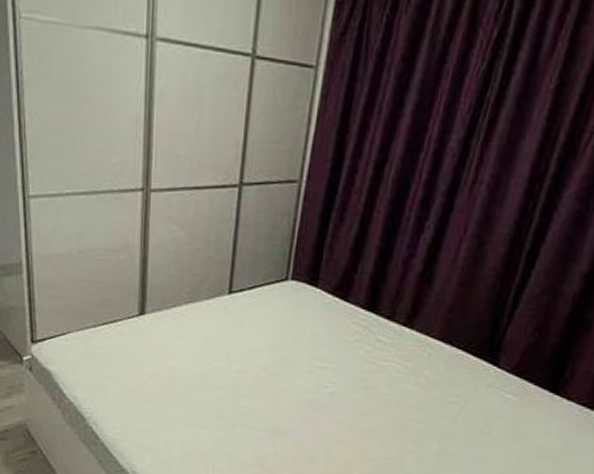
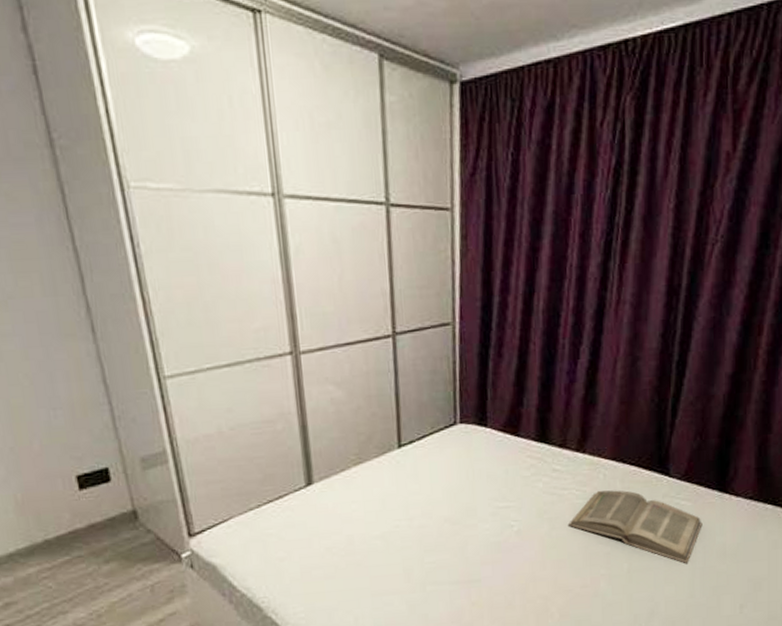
book: none [382,368,526,457] -> present [567,490,703,563]

